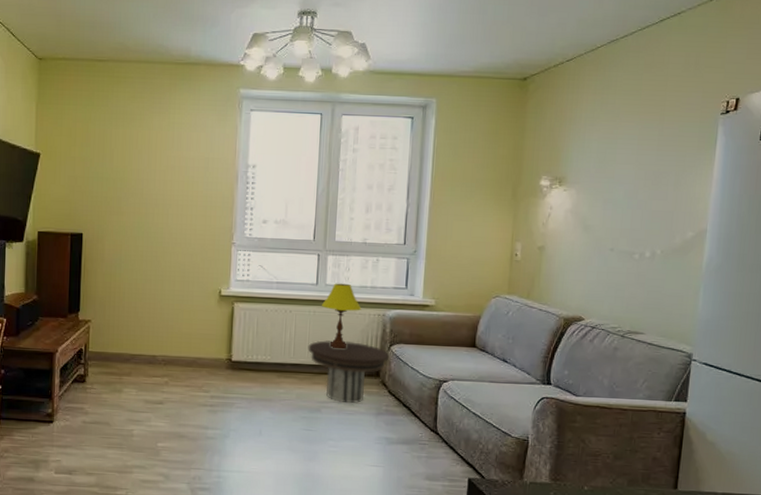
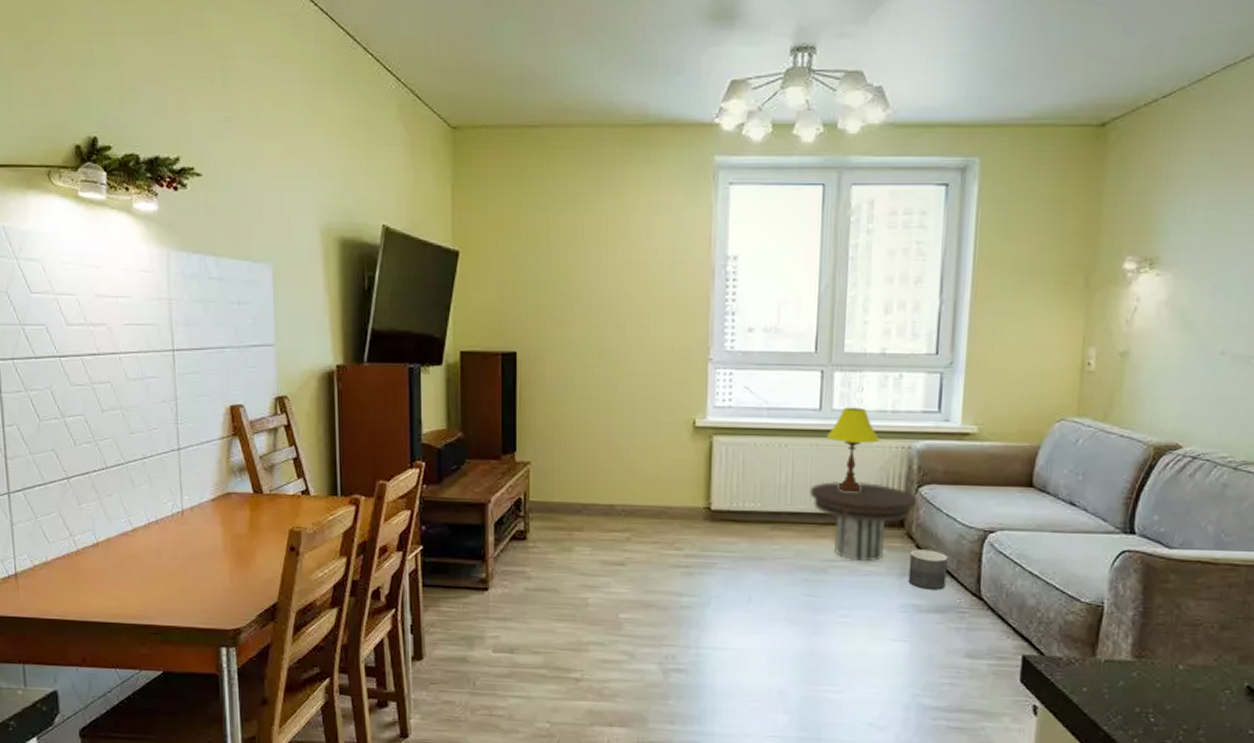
planter: none [382,394,412,426] -> present [908,549,948,590]

